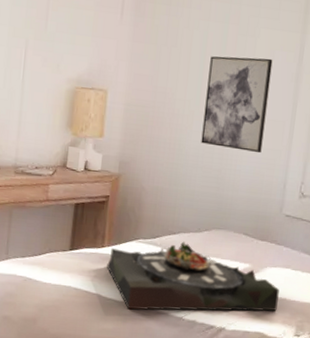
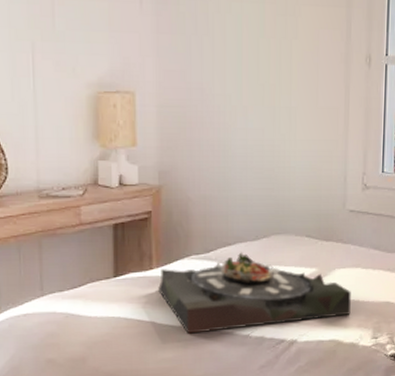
wall art: present [201,56,273,153] -> none [248,39,318,146]

